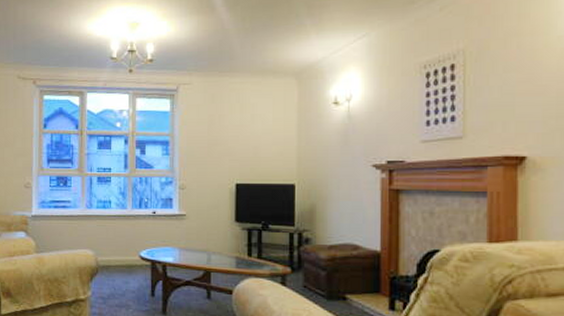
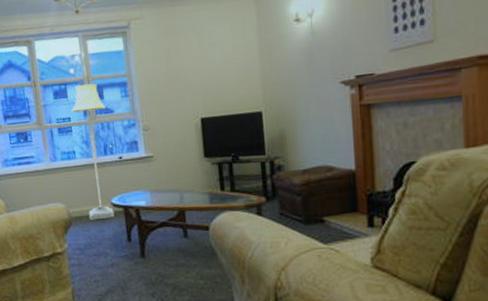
floor lamp: none [112,139,147,271] -> present [71,83,115,221]

